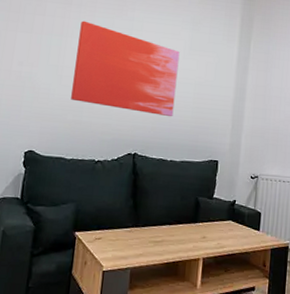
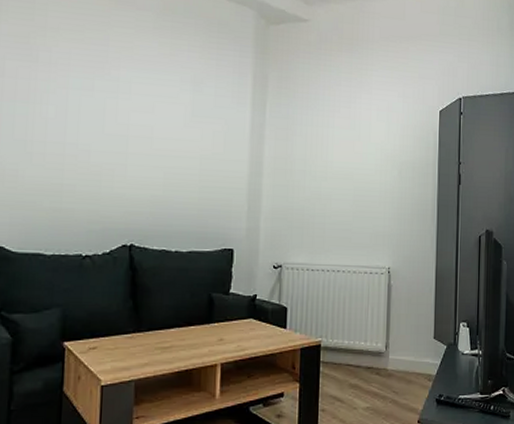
wall art: present [71,20,180,117] -> none [46,82,180,199]

